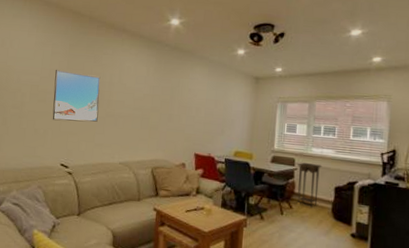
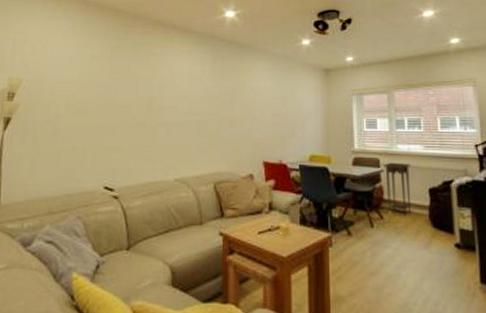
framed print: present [52,69,101,122] -> none [93,75,149,135]

